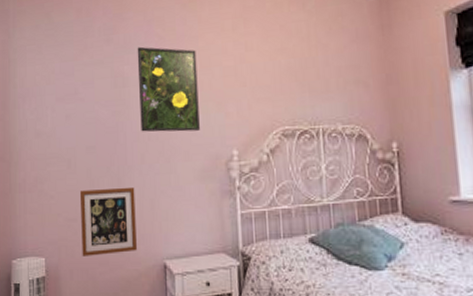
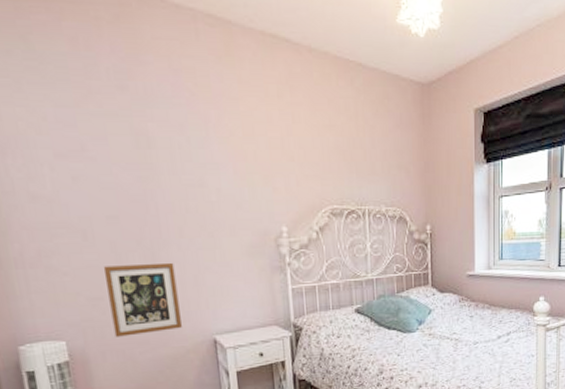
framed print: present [137,46,200,132] -> none [162,101,246,205]

